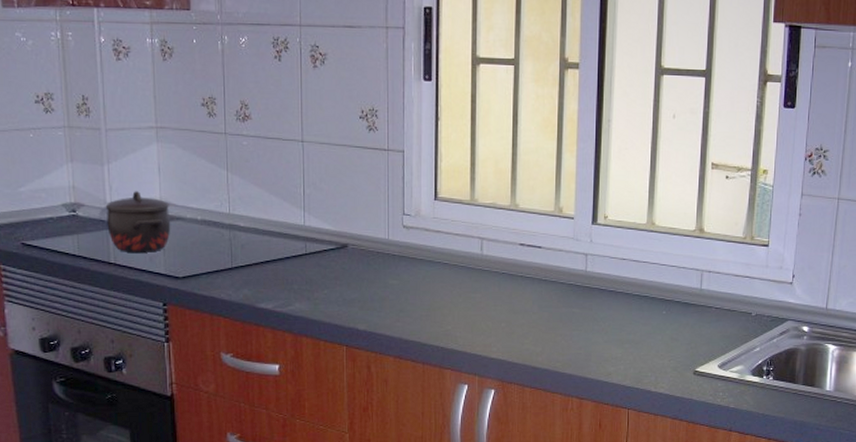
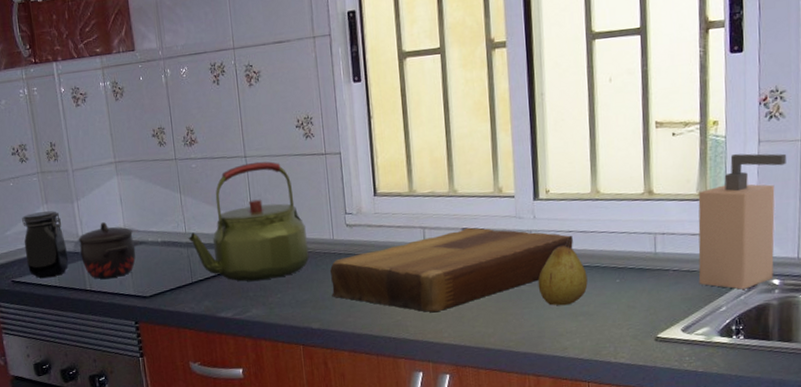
jar: none [40,171,92,244] -> present [22,211,69,278]
kettle: none [232,148,362,273] -> present [188,161,310,282]
cutting board: none [381,243,626,326] -> present [329,227,573,313]
fruit: none [589,264,636,332] -> present [538,236,588,306]
soap dispenser: none [737,204,825,333] -> present [698,153,787,290]

